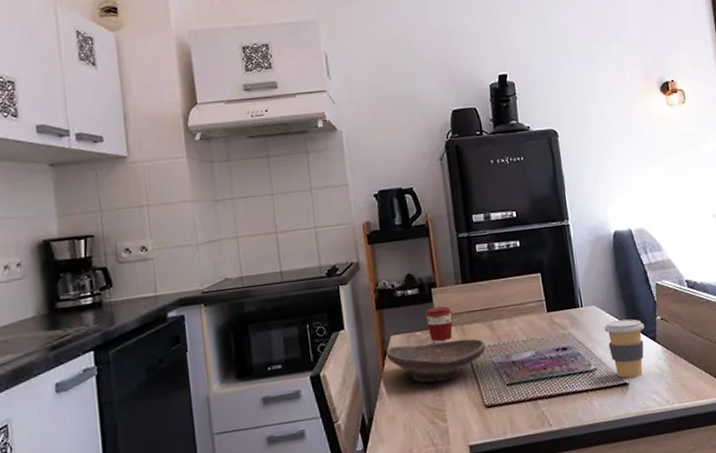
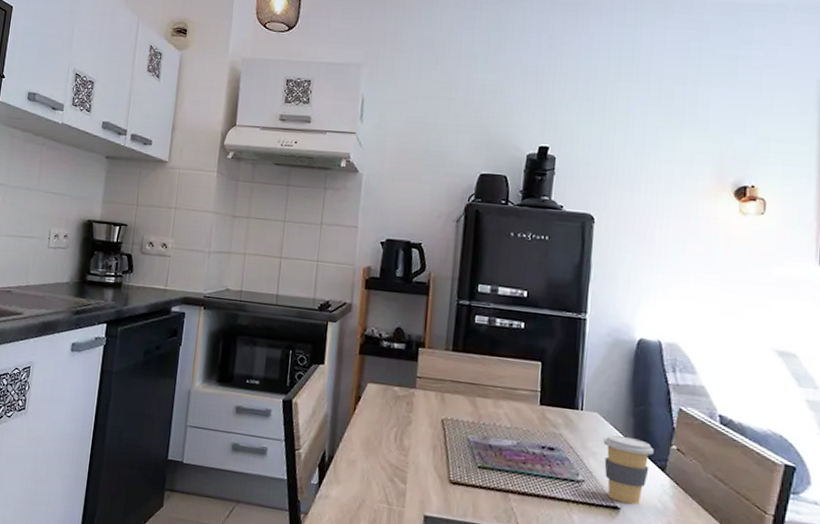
decorative bowl: present [386,338,485,382] -> none [359,394,464,444]
coffee cup: present [425,306,453,344] -> none [406,367,436,406]

